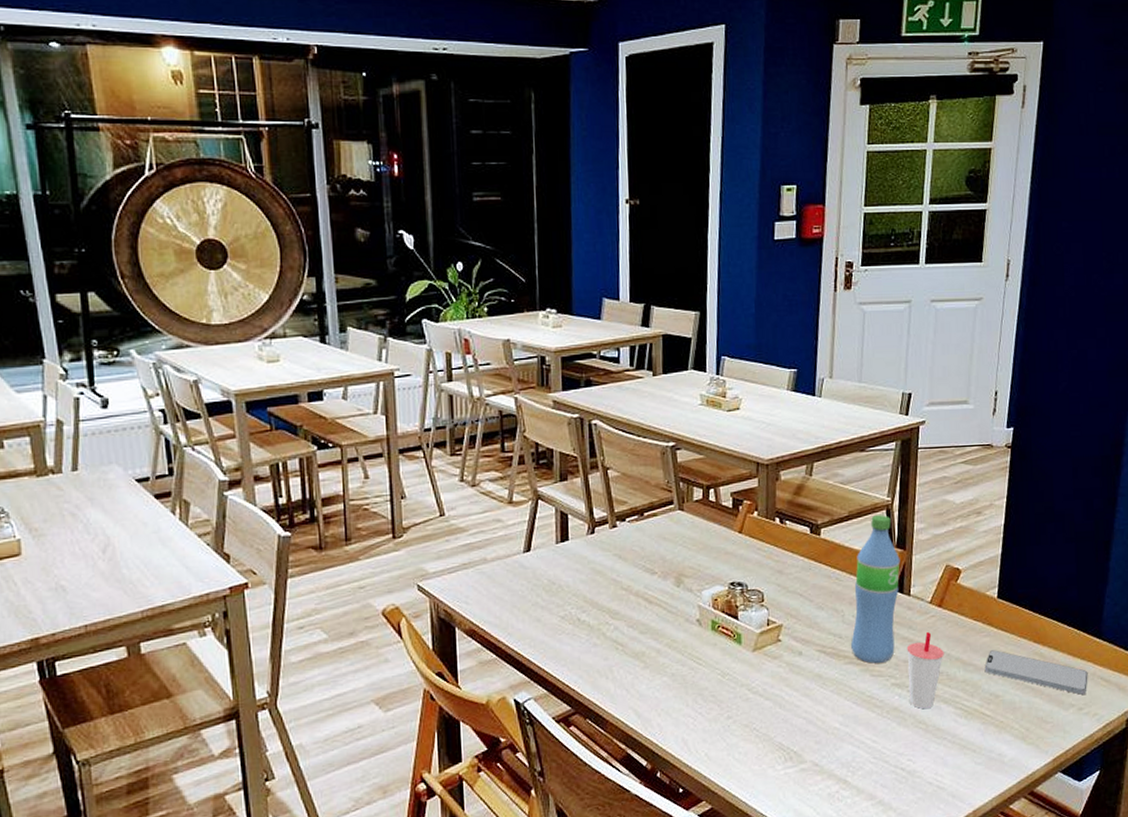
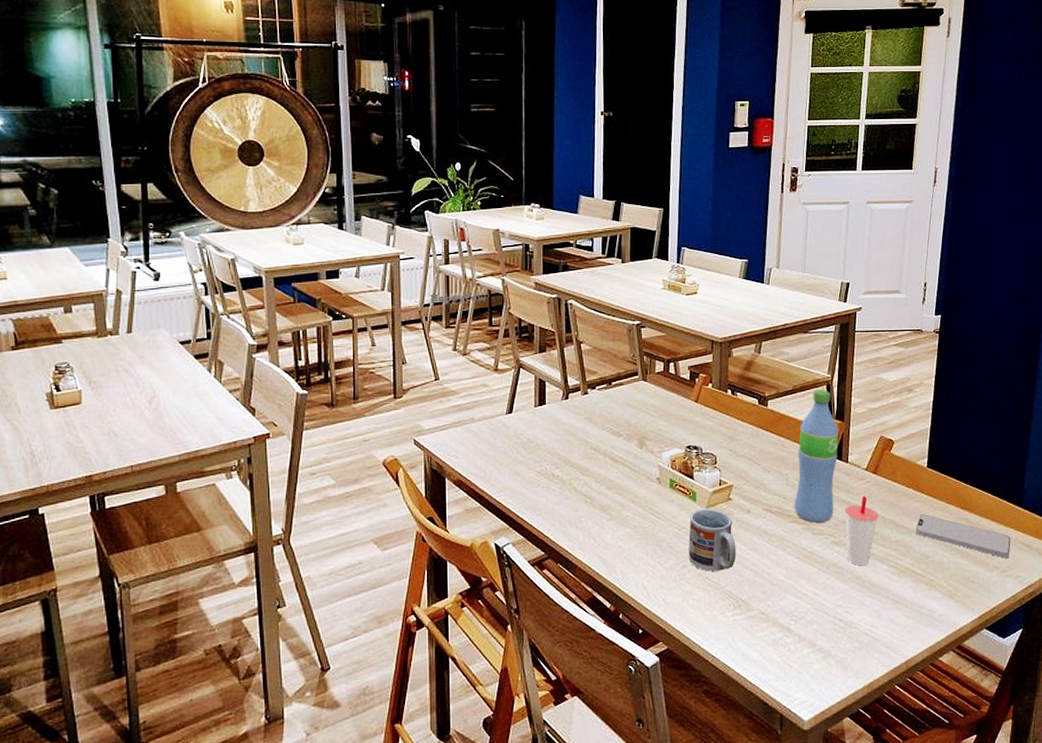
cup: none [733,652,787,722] -> present [689,509,737,571]

